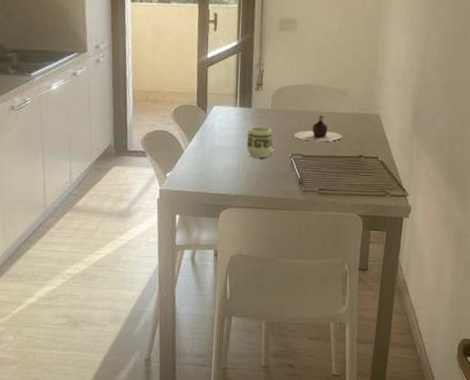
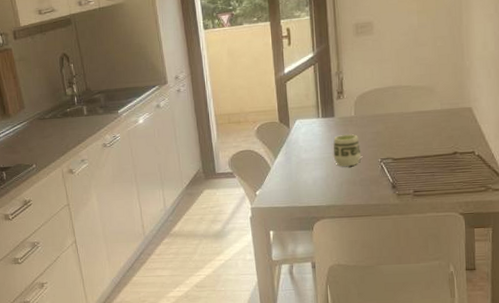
teapot: present [294,115,343,142] -> none [381,116,434,144]

